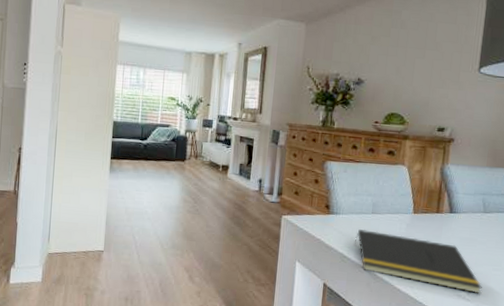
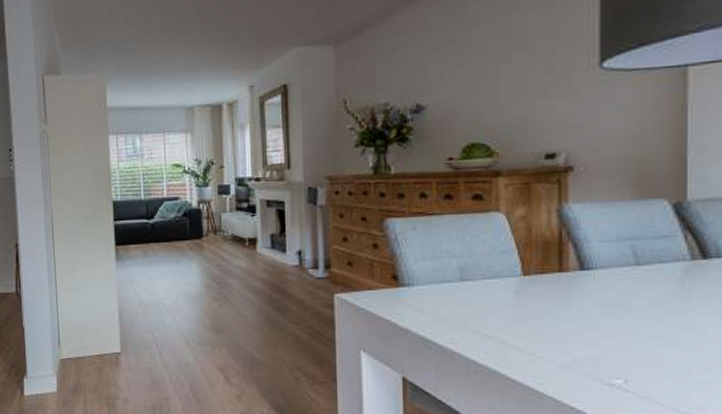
notepad: present [354,229,482,294] -> none [439,304,648,382]

